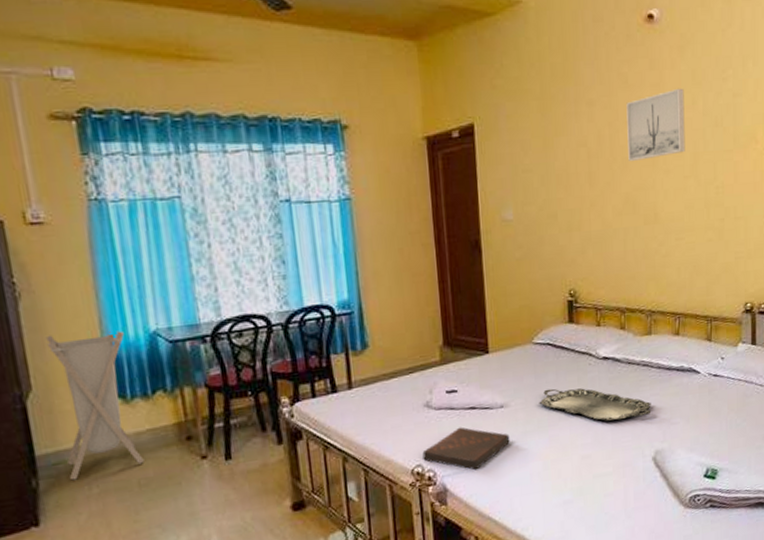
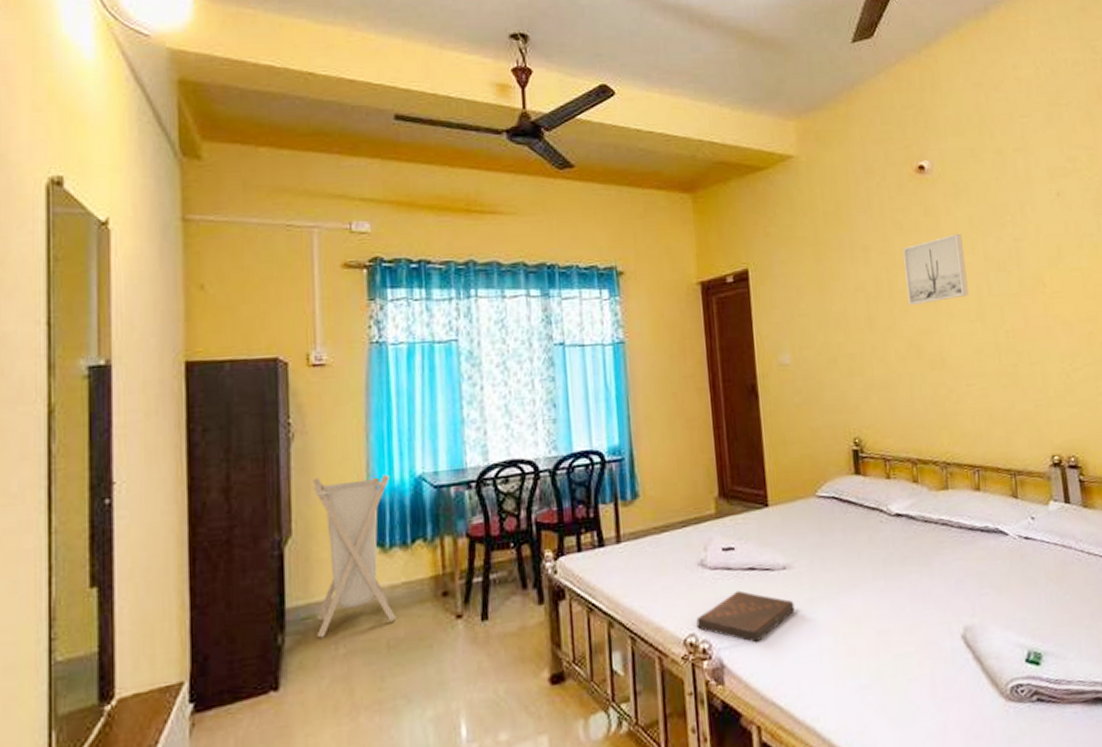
serving tray: present [539,388,652,421] -> none [826,548,956,589]

